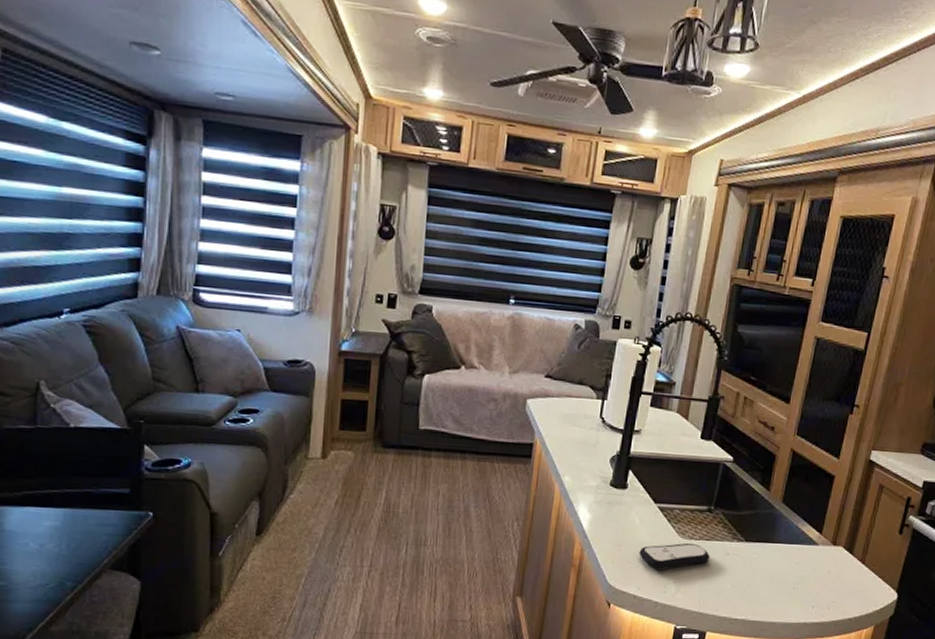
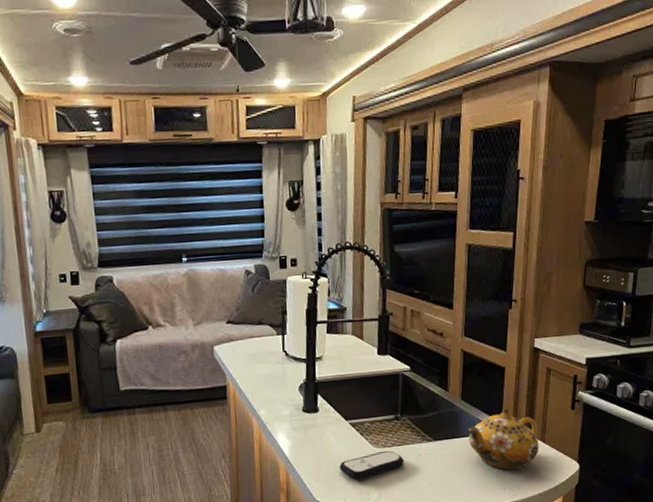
teapot: none [783,520,860,588] -> present [468,408,539,470]

